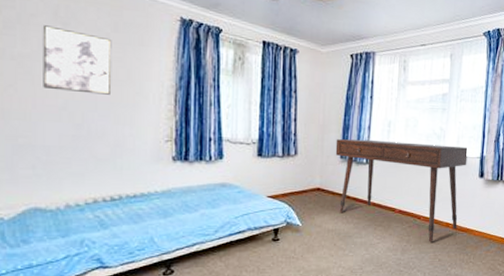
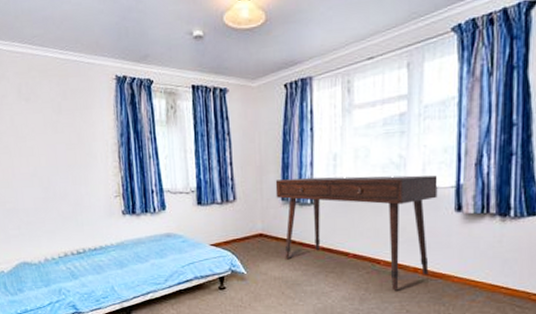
wall art: present [42,25,112,95] -> none [11,103,67,160]

